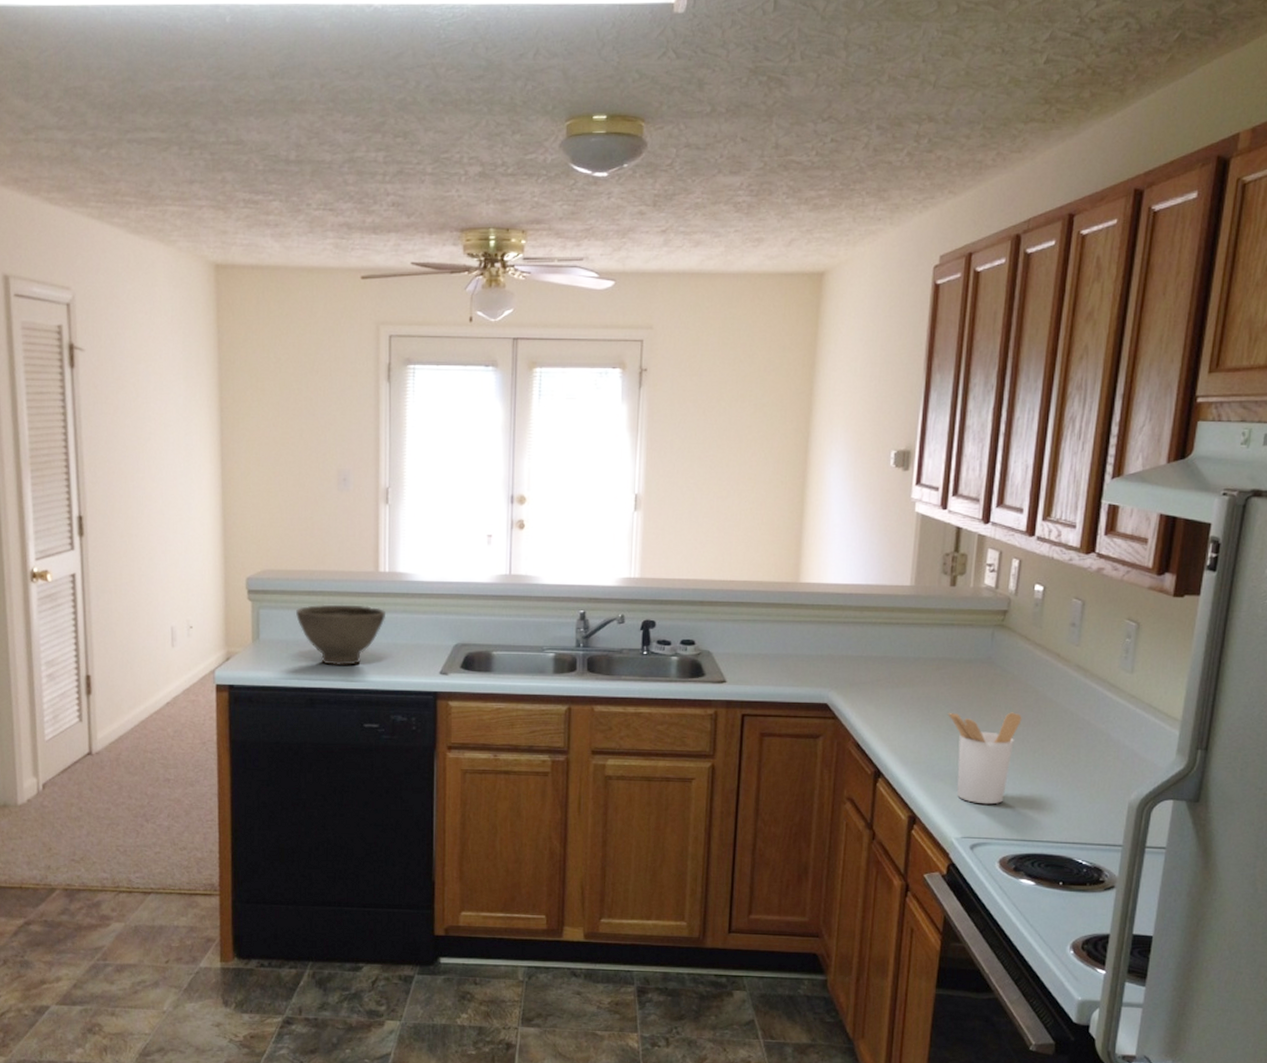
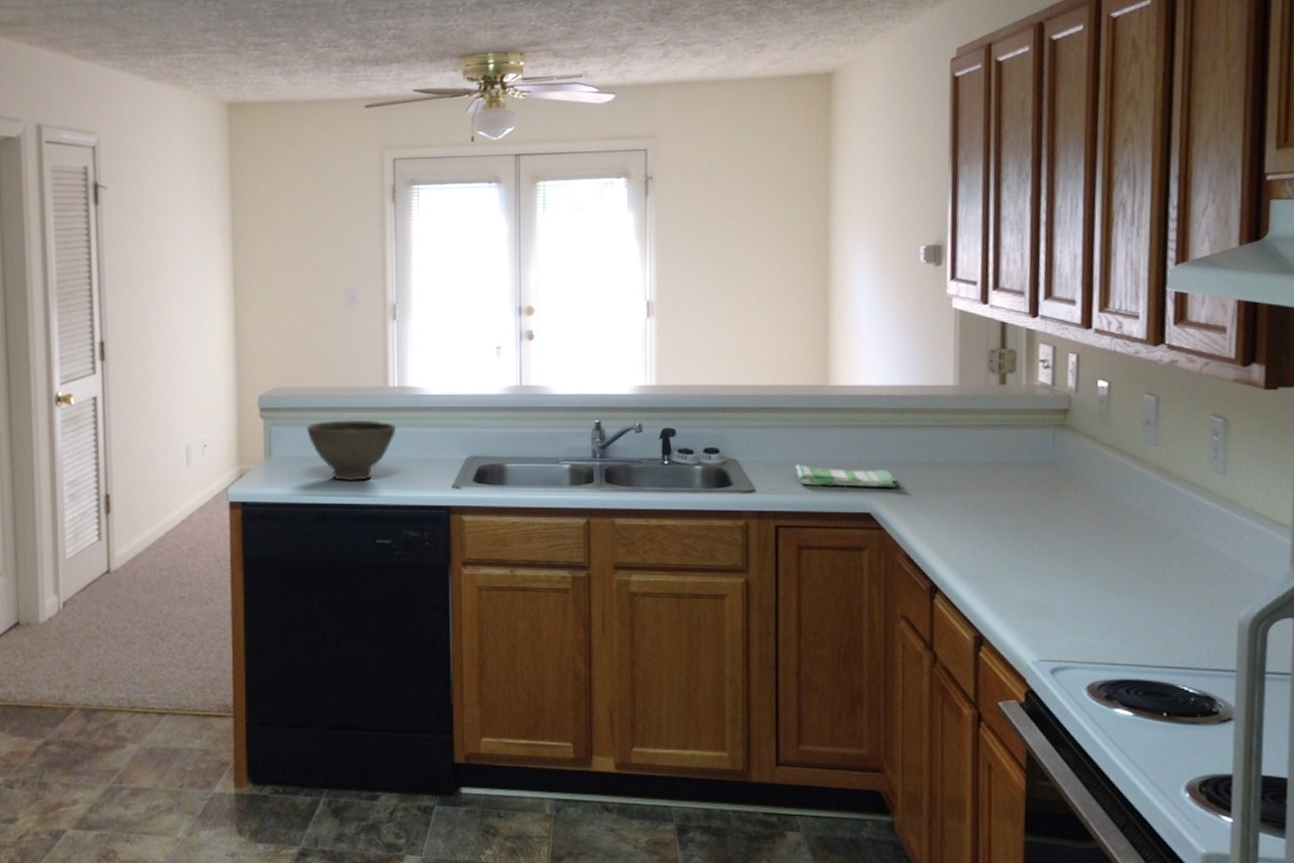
dish towel: none [762,657,854,680] -> present [794,465,898,487]
utensil holder: present [947,712,1022,805] -> none [1009,520,1098,623]

